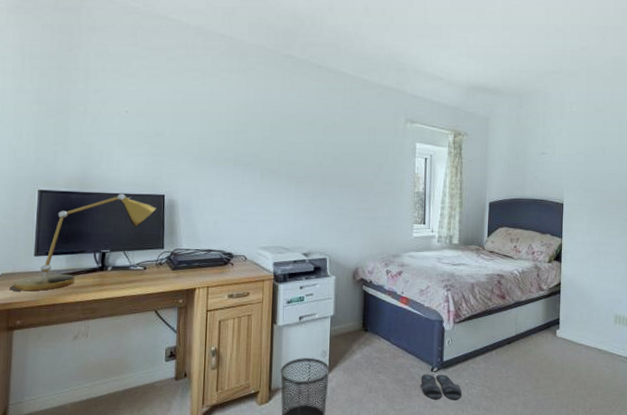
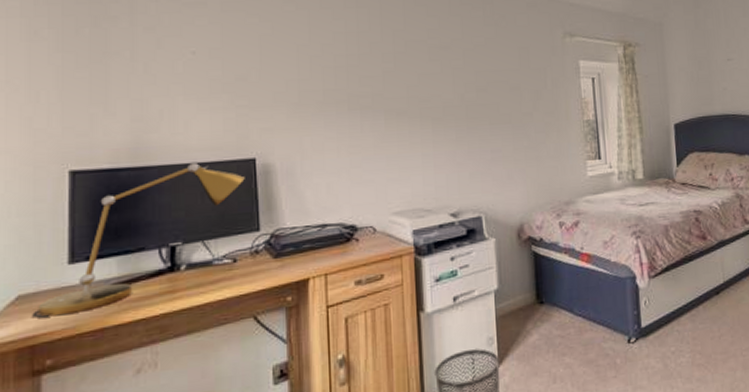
slippers: present [420,374,462,400] -> none [616,344,669,379]

